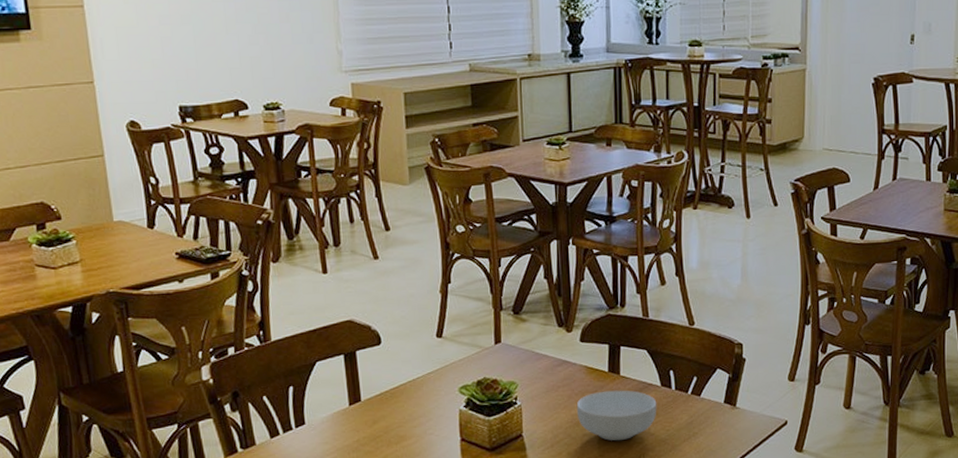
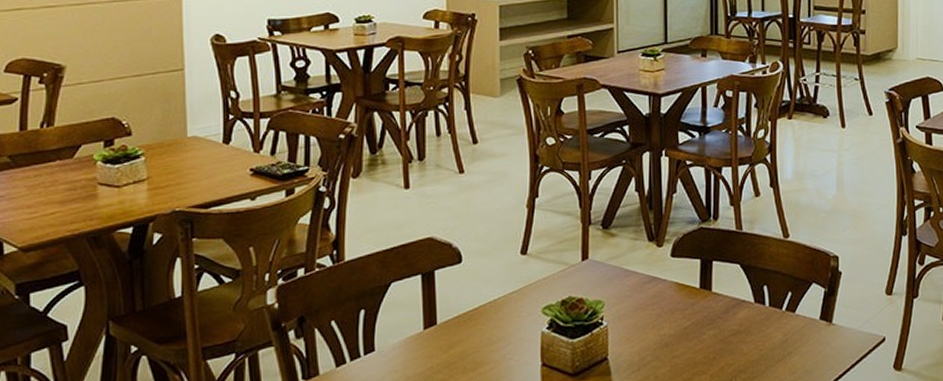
cereal bowl: present [576,390,657,441] -> none [665,307,750,362]

